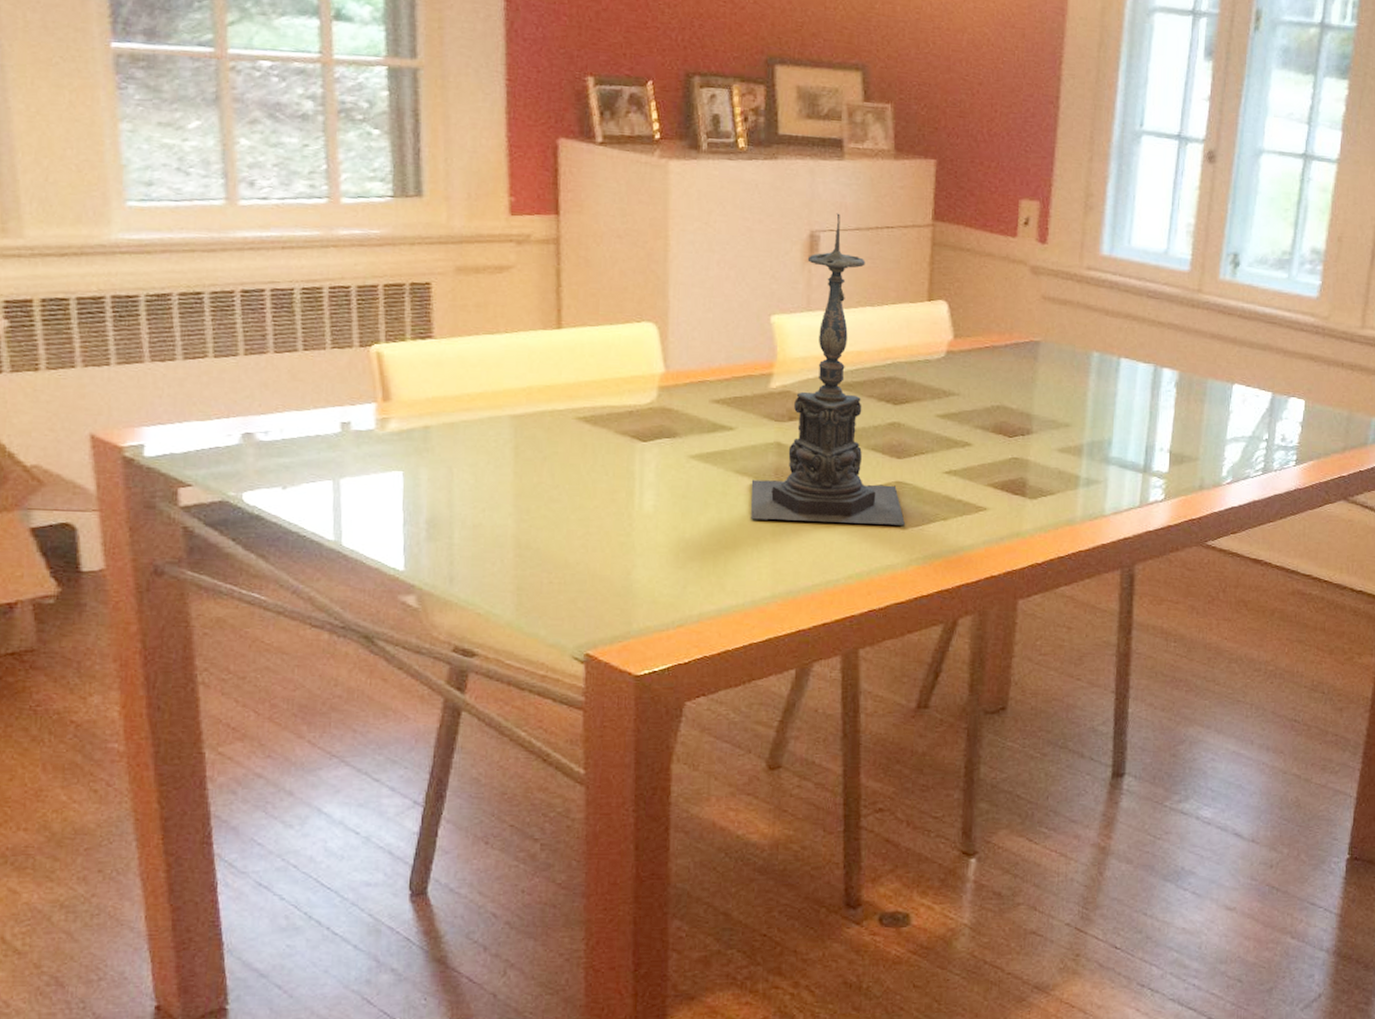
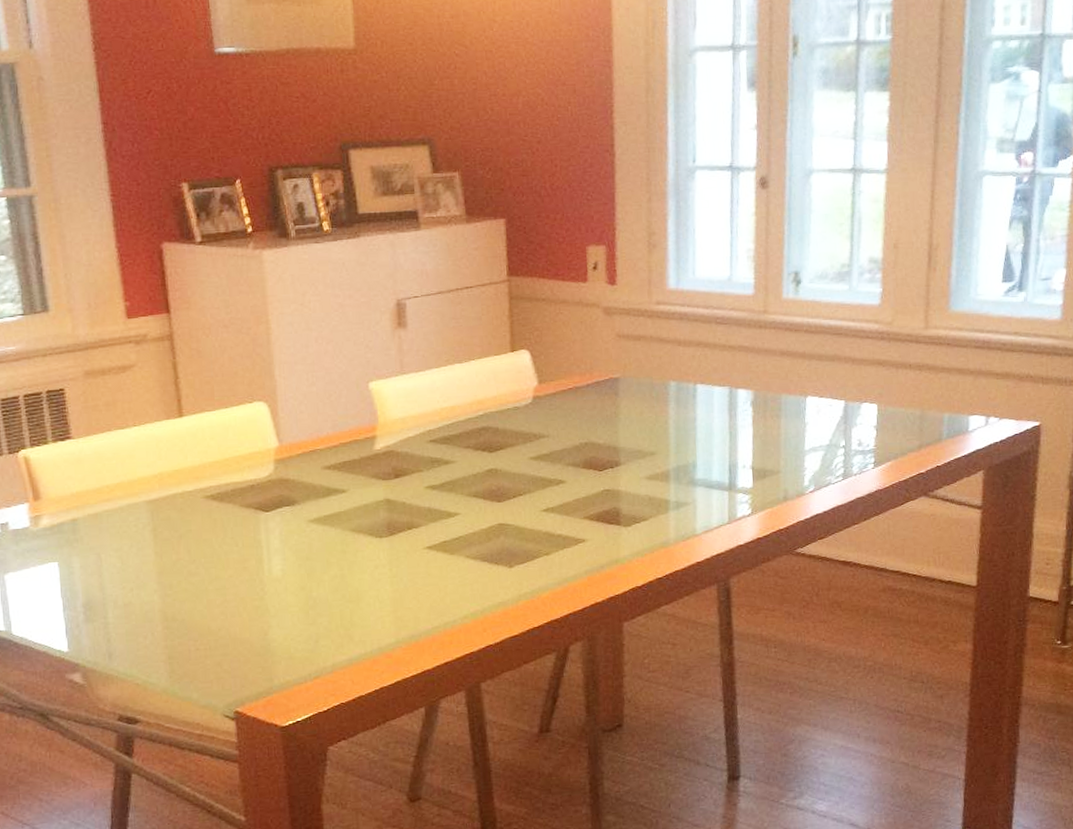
candle holder: present [750,213,905,525] -> none [367,280,511,573]

